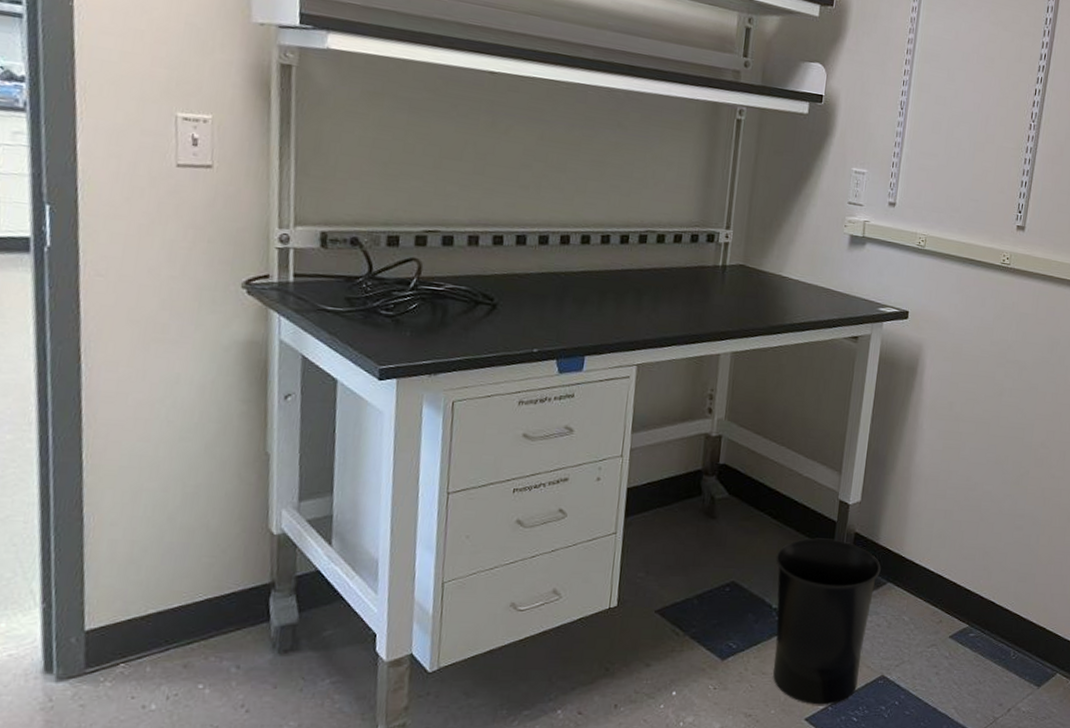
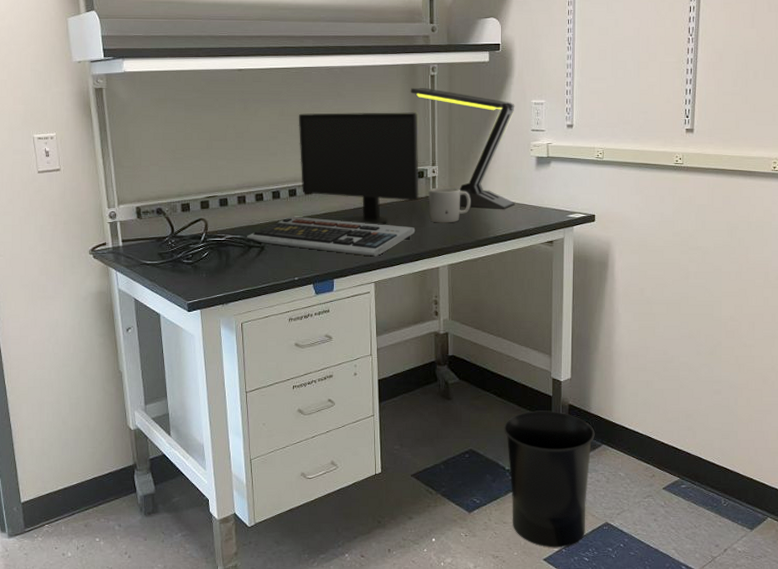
computer keyboard: none [473,269,696,333] -> present [246,216,416,257]
computer monitor: none [556,140,715,295] -> present [298,112,419,225]
desk lamp: none [709,131,833,294] -> present [410,87,515,210]
mug: none [715,256,768,302] -> present [428,187,471,223]

